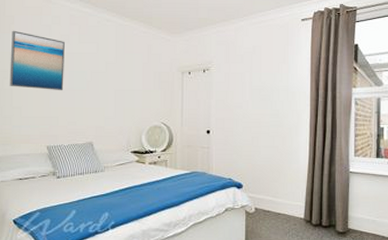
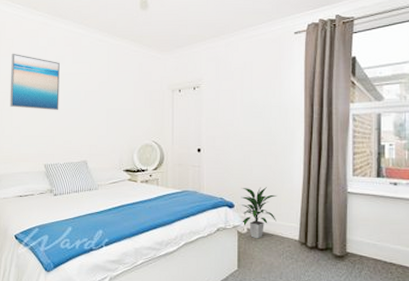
indoor plant: none [249,168,284,218] -> present [241,187,278,239]

